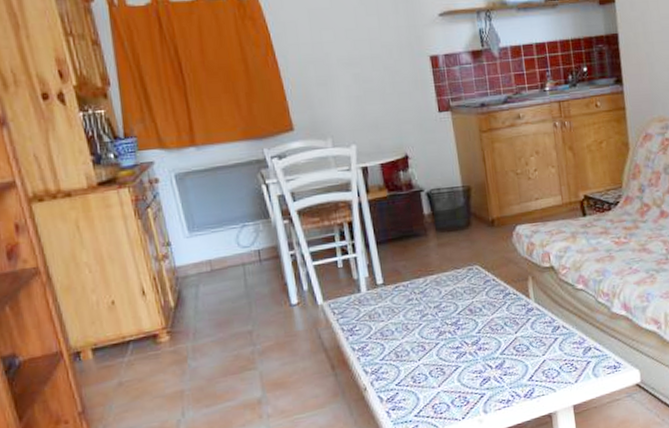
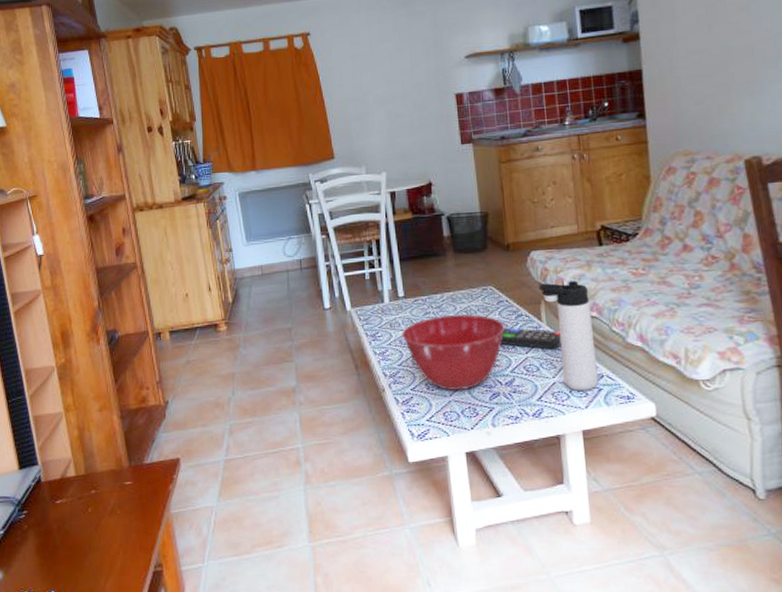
mixing bowl: none [383,297,493,381] -> present [402,314,505,390]
remote control: none [488,307,550,328] -> present [500,327,561,349]
thermos bottle: none [525,254,587,366] -> present [539,281,599,391]

